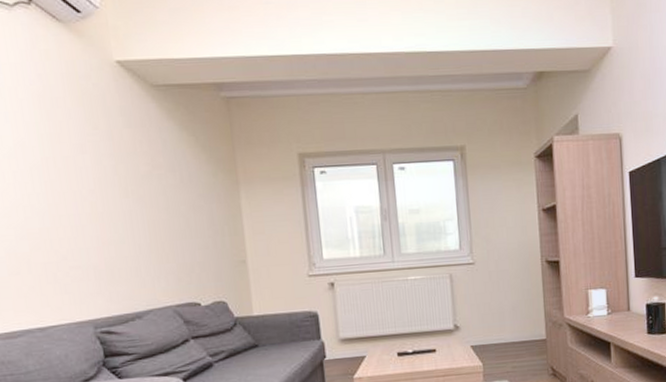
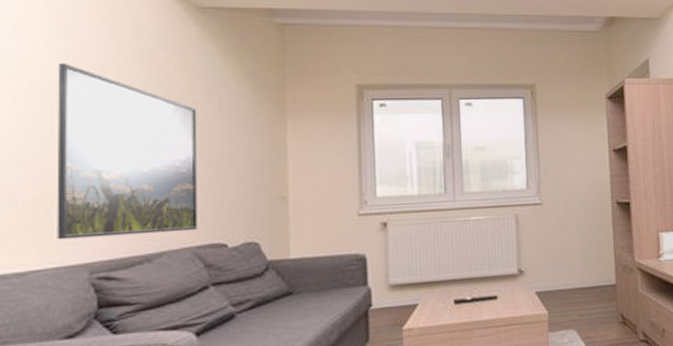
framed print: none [45,144,175,300] -> present [56,64,198,240]

